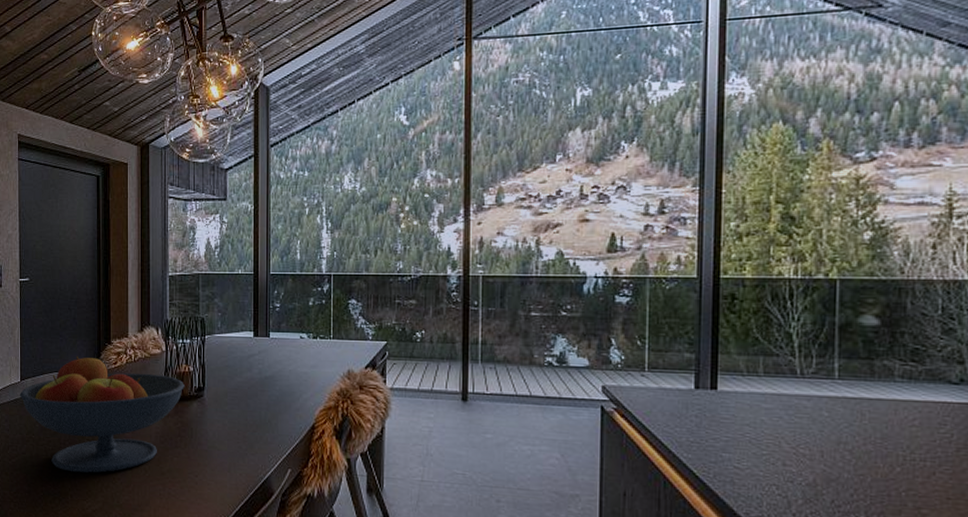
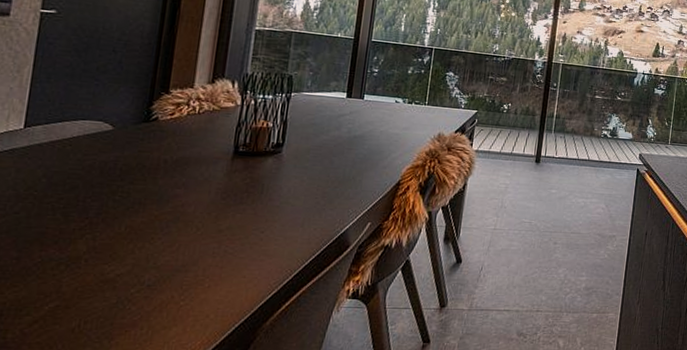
fruit bowl: present [19,356,185,473] -> none [19,104,260,234]

